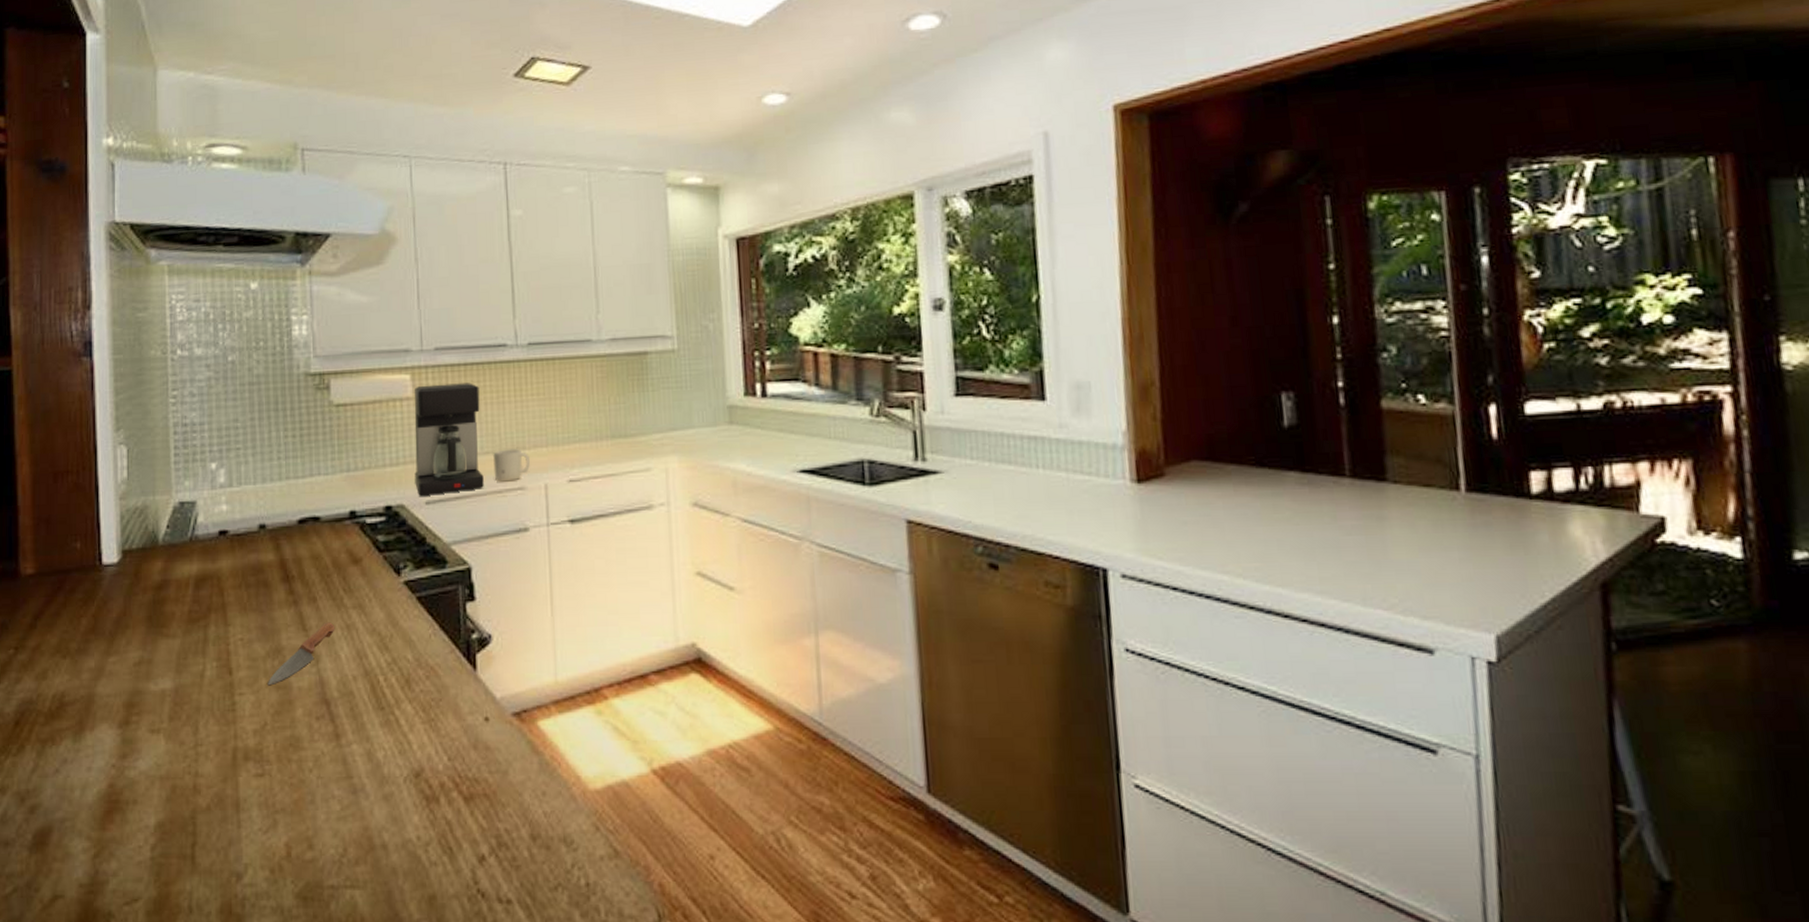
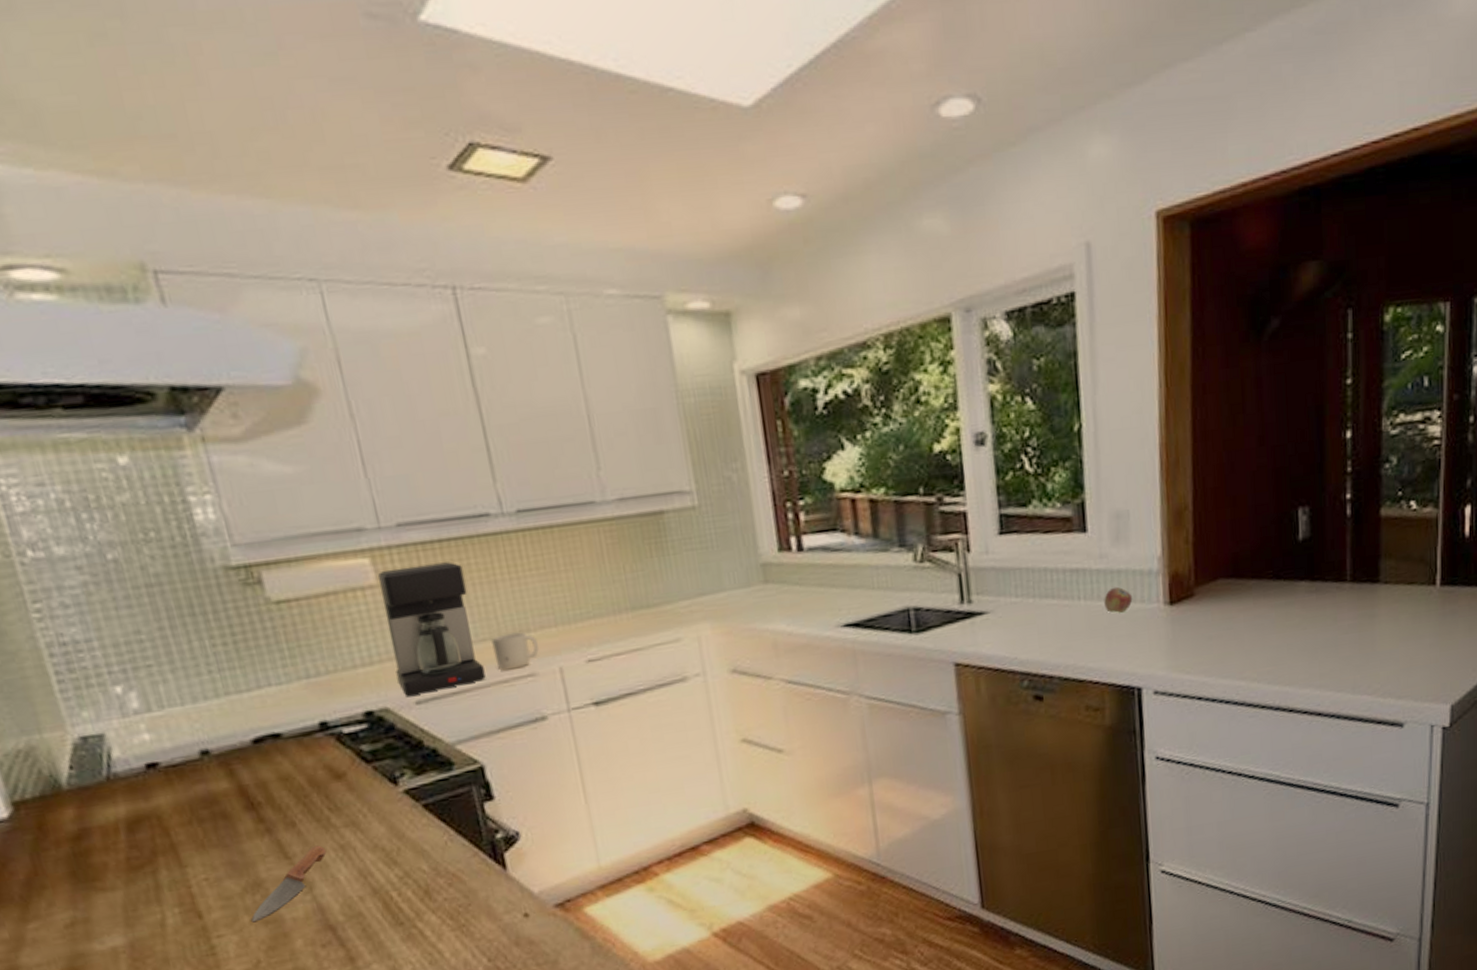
fruit: none [1064,458,1096,486] -> present [1104,586,1133,613]

